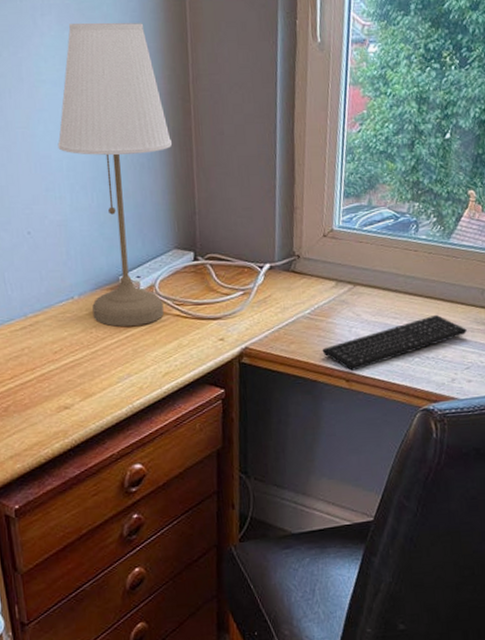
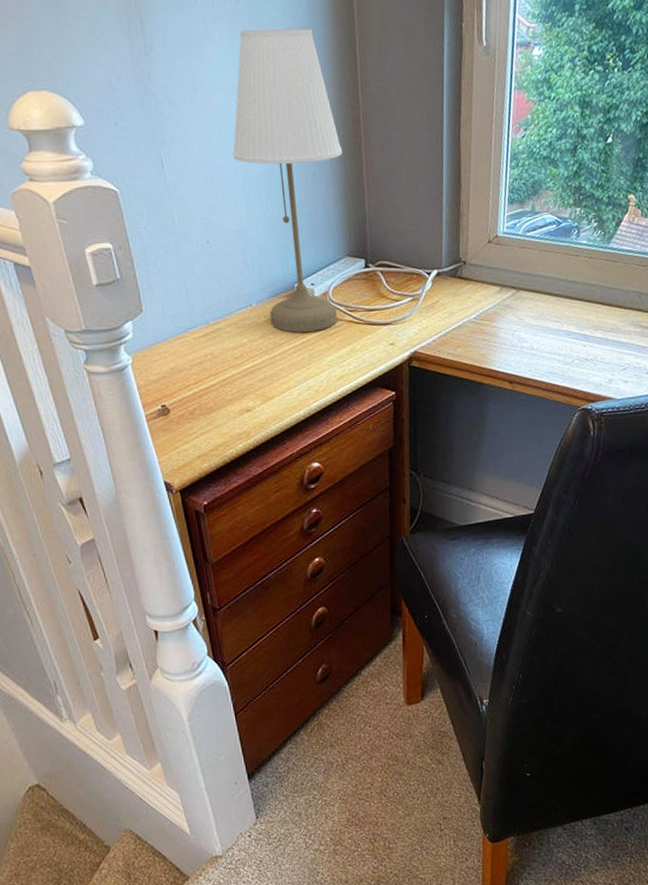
keyboard: present [322,314,467,371] -> none [487,317,624,373]

